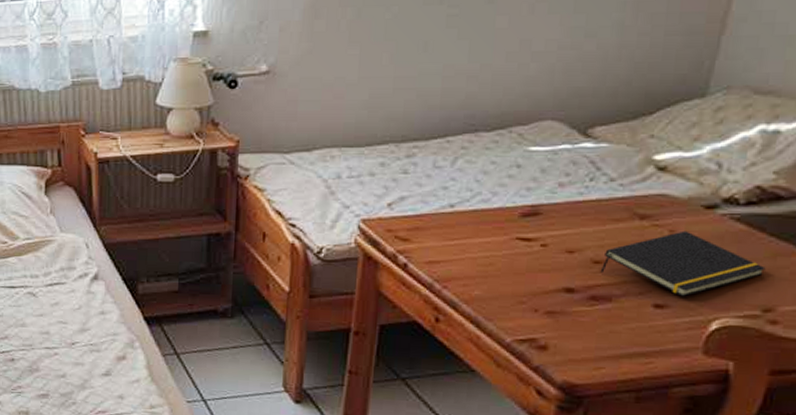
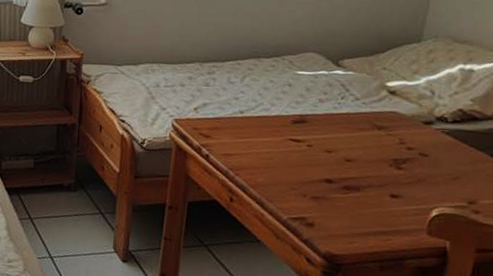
notepad: present [600,230,766,297] -> none [351,139,469,190]

